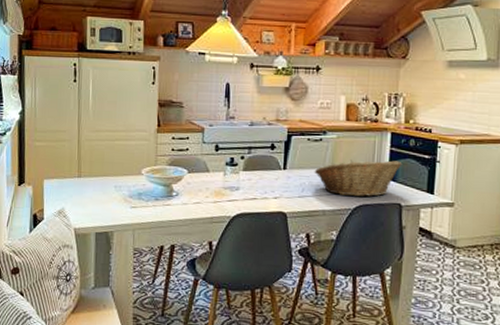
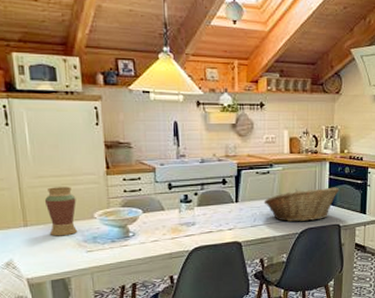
vase: none [98,141,127,190] -> present [44,187,77,236]

